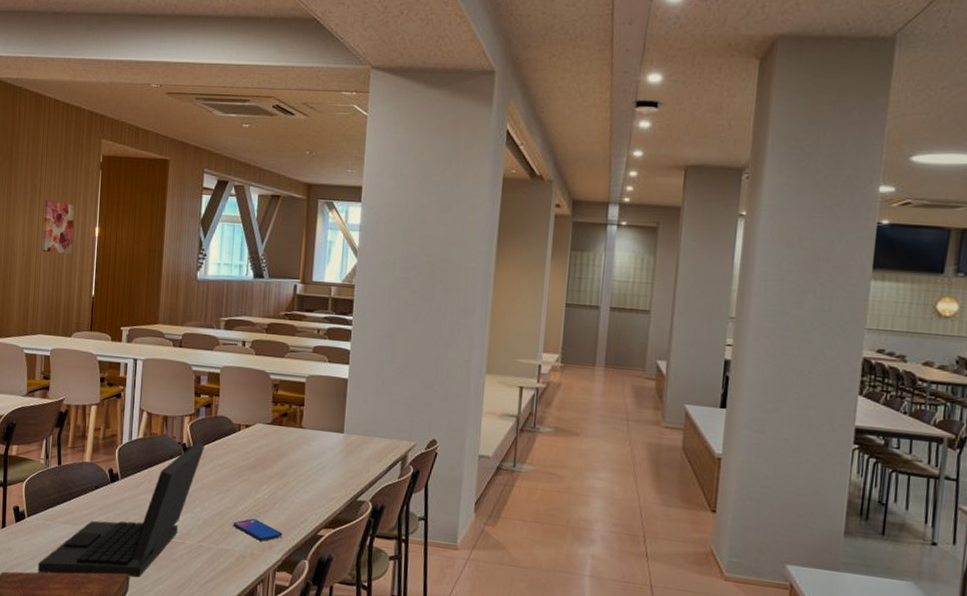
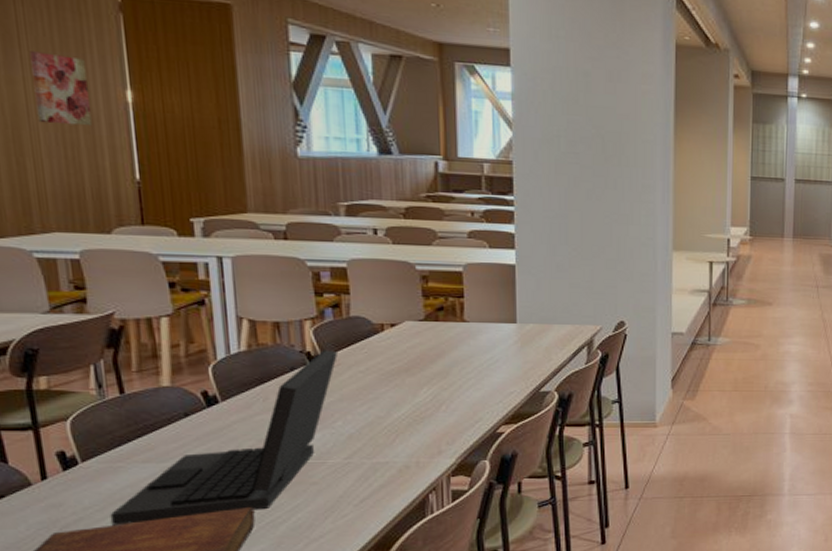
smartphone: present [233,518,282,541] -> none [388,425,454,447]

